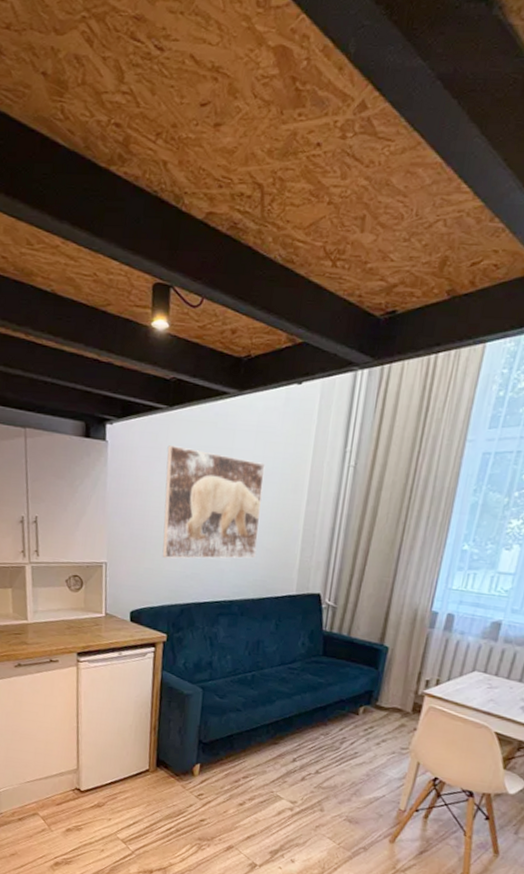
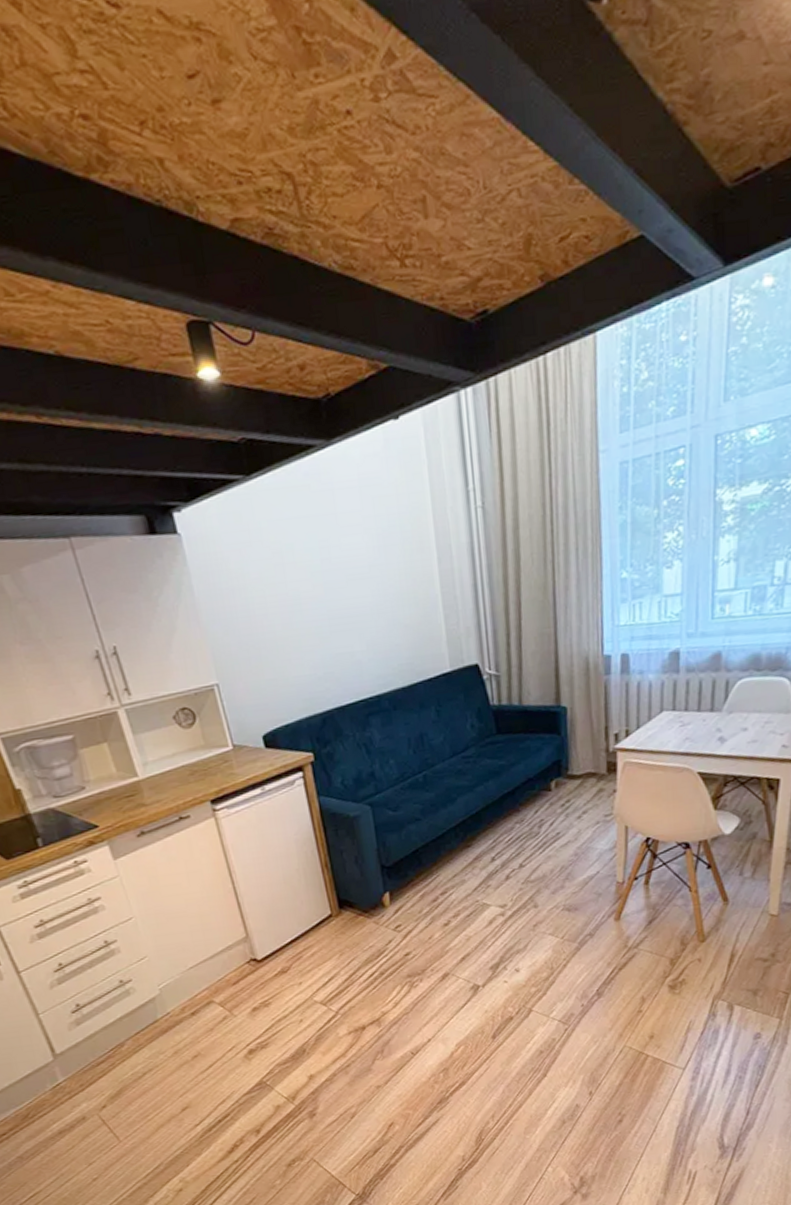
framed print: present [162,445,265,559] -> none [256,523,394,662]

